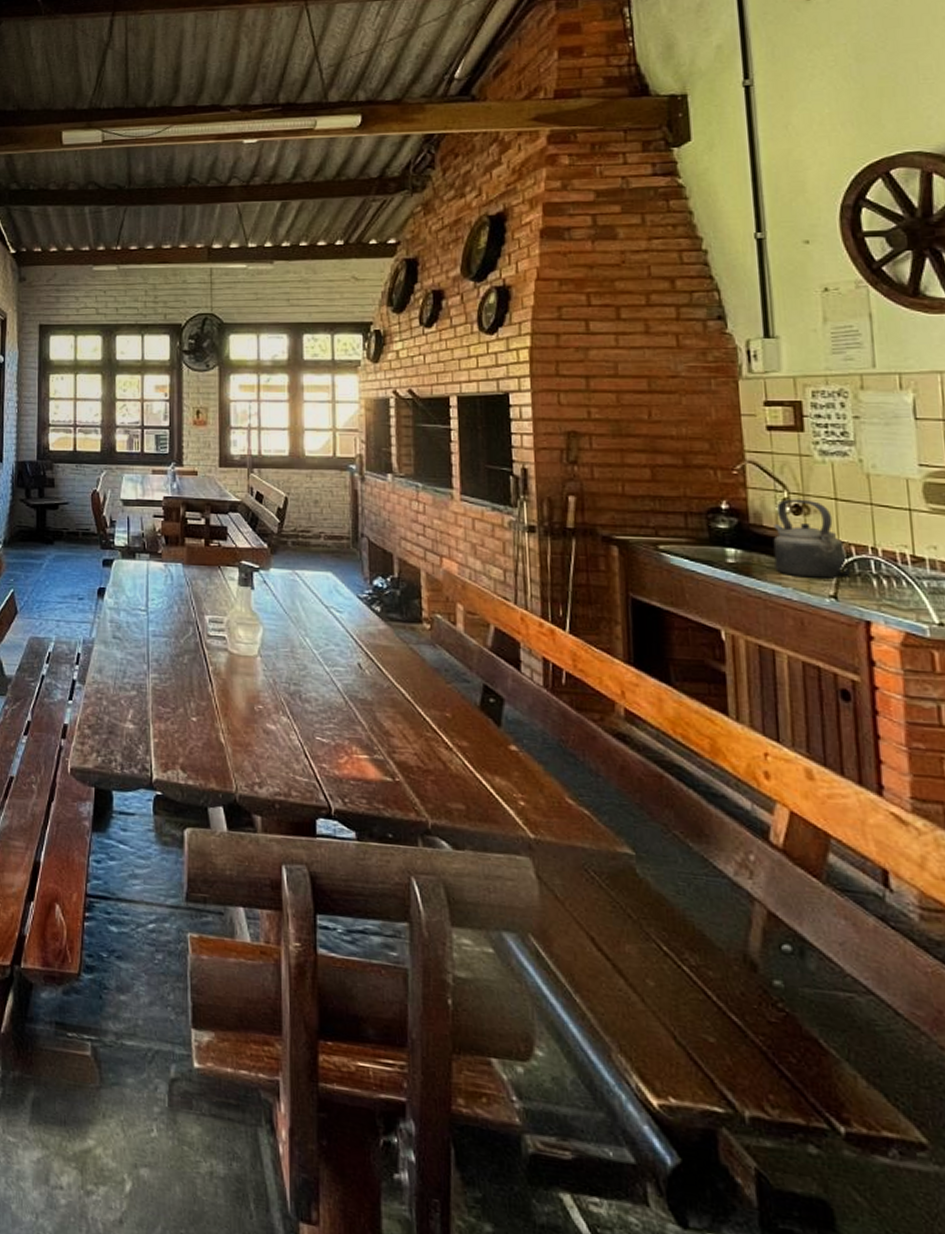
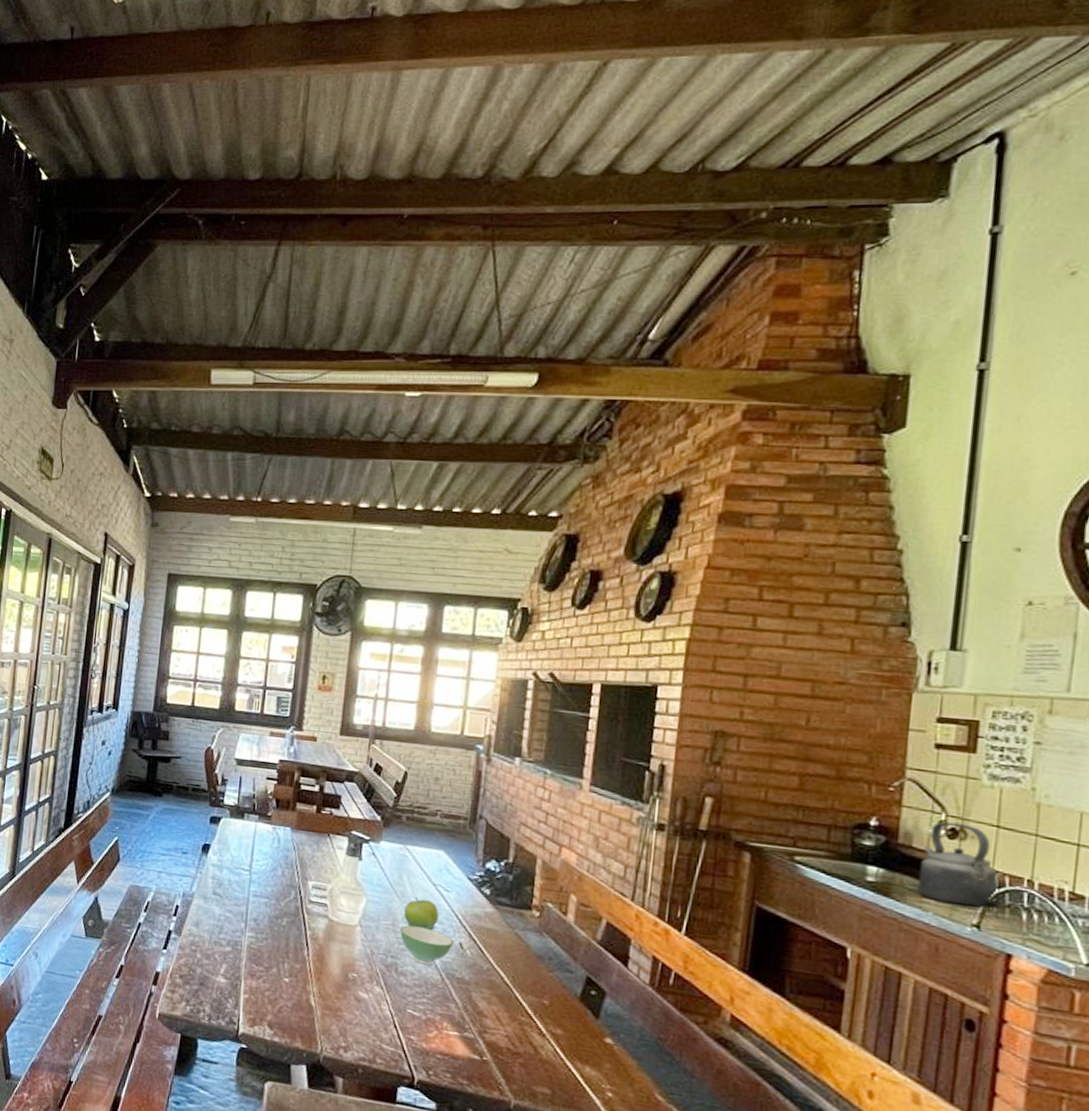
bowl: none [298,650,353,689] -> present [399,925,455,966]
fruit: none [300,621,334,653] -> present [403,896,439,930]

